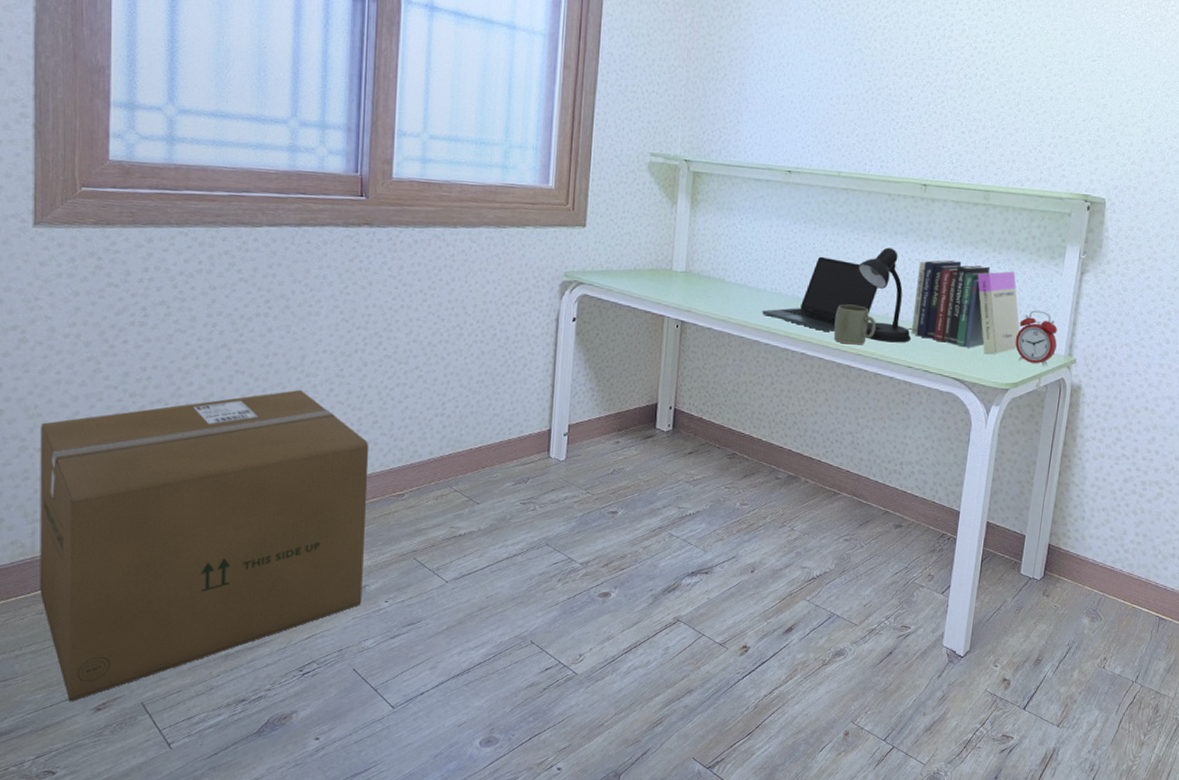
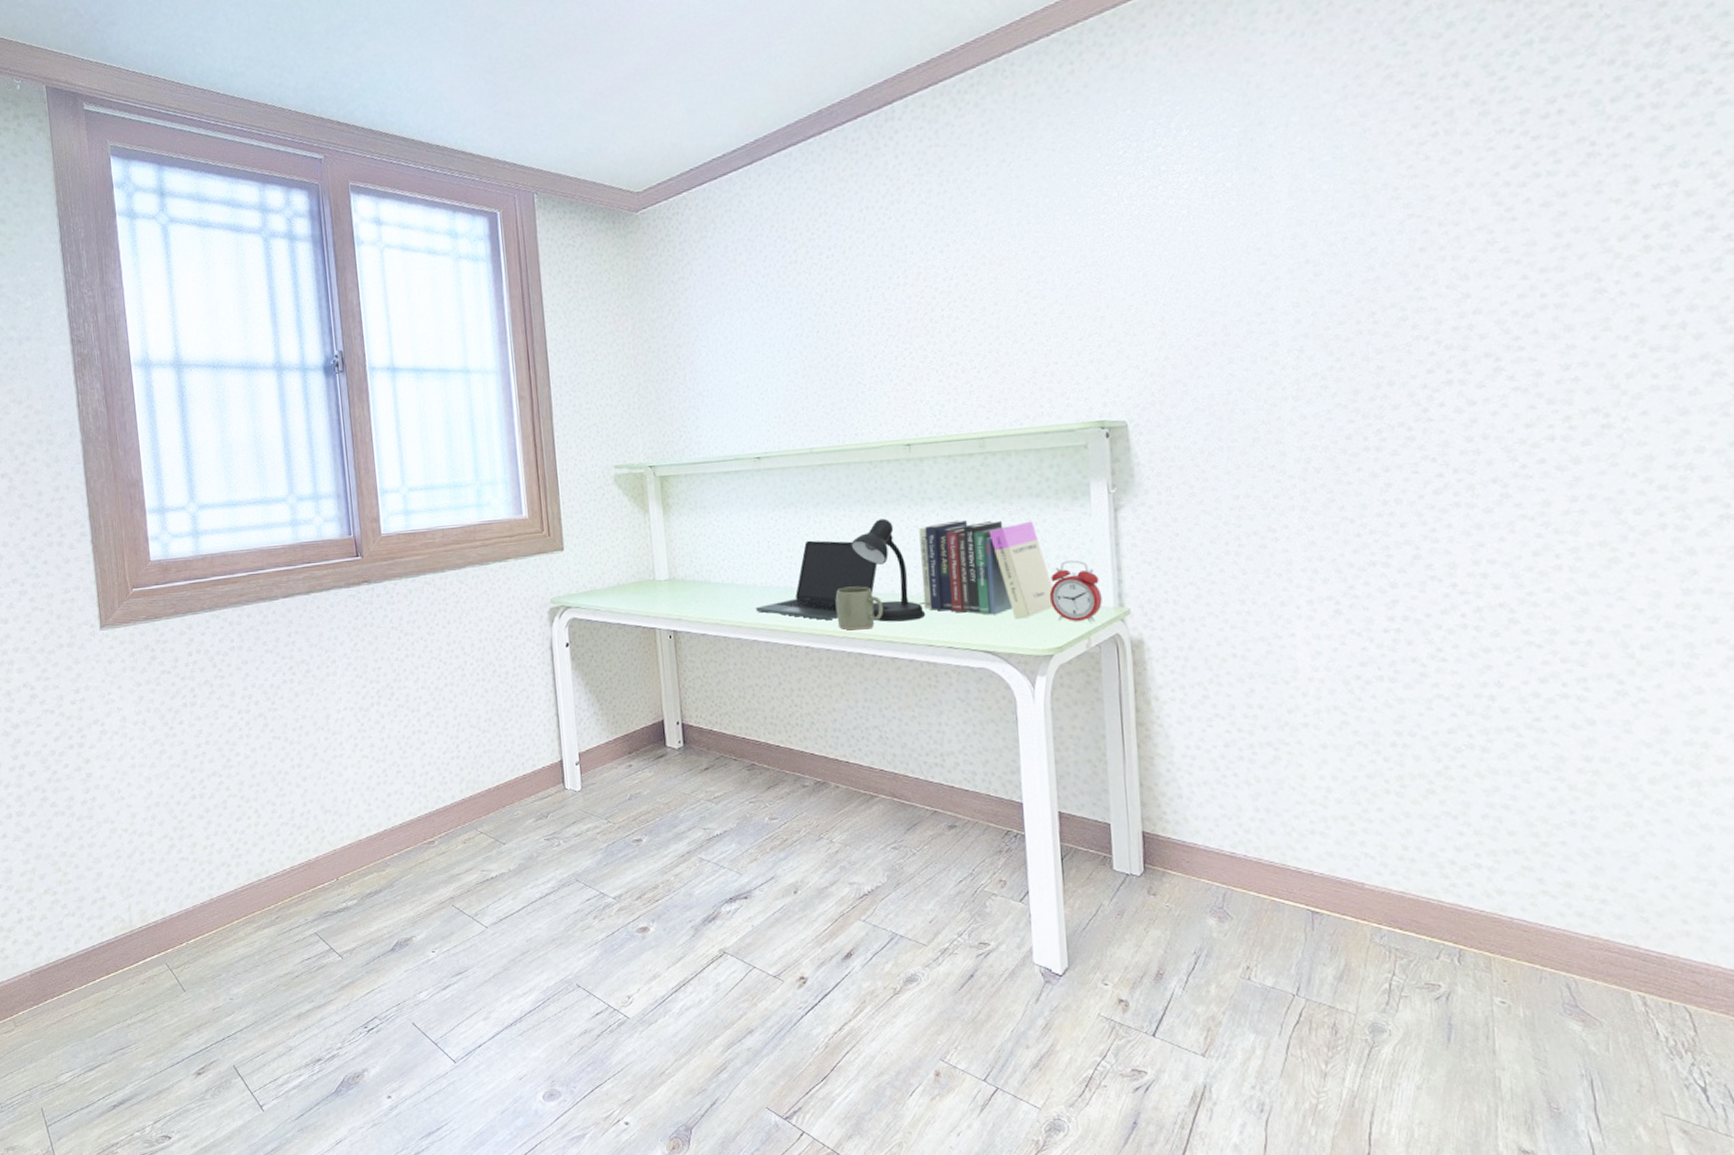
box: present [40,389,369,702] -> none [124,748,411,1067]

